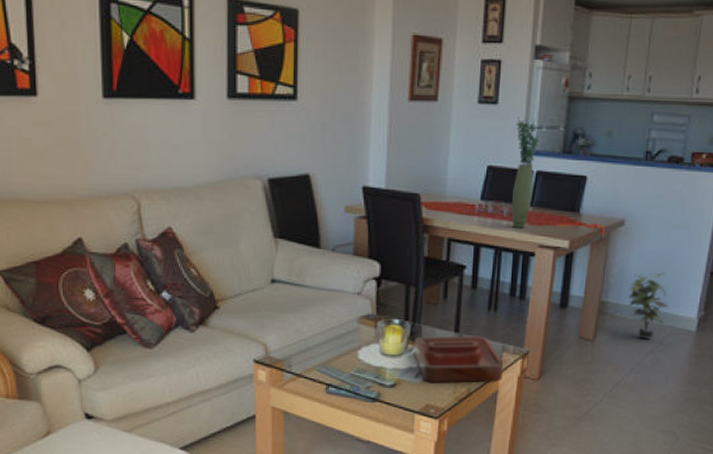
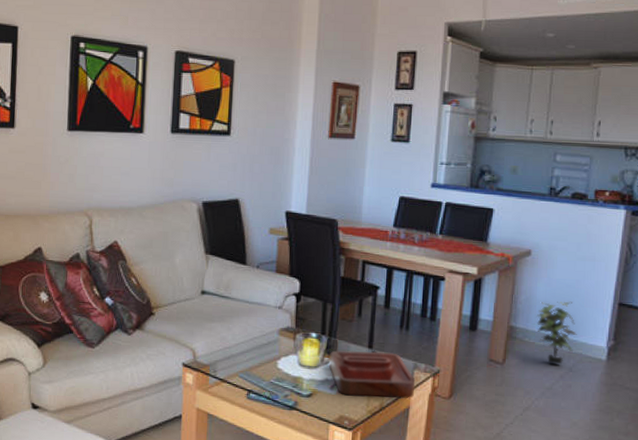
vase: present [511,117,540,229] -> none [422,154,449,255]

